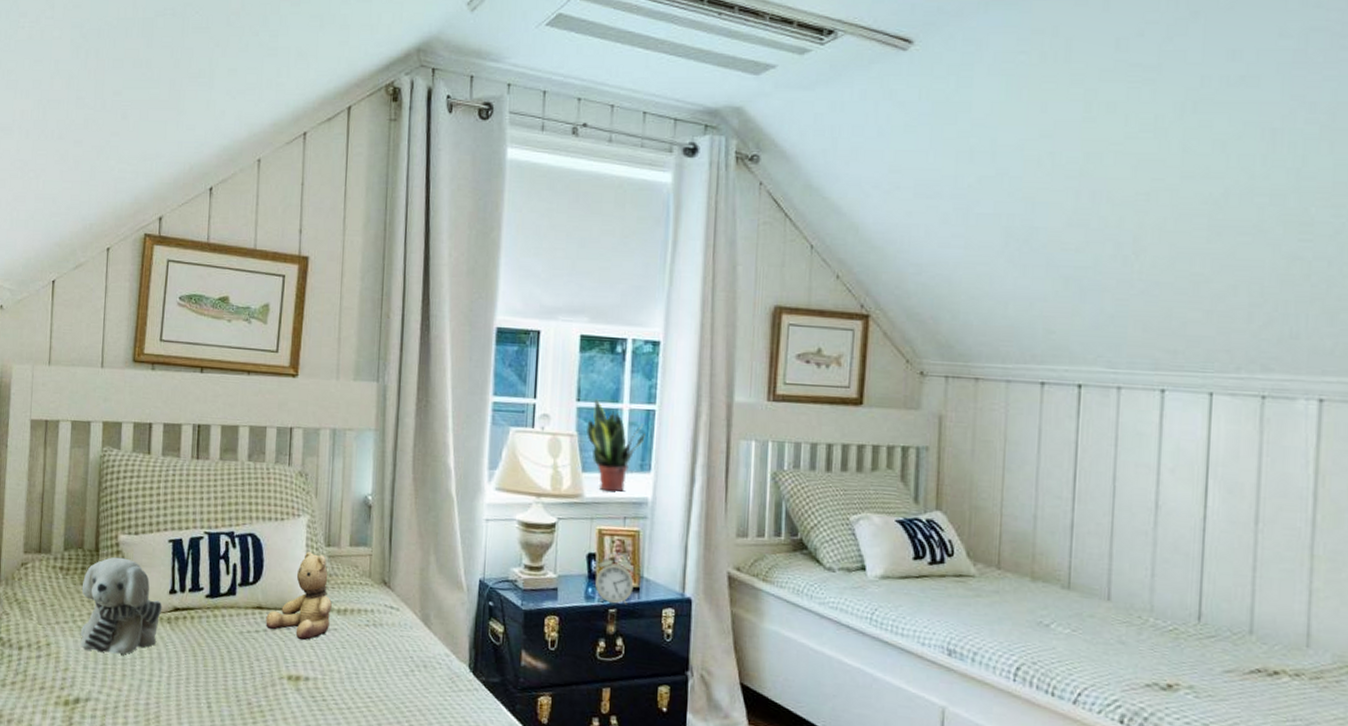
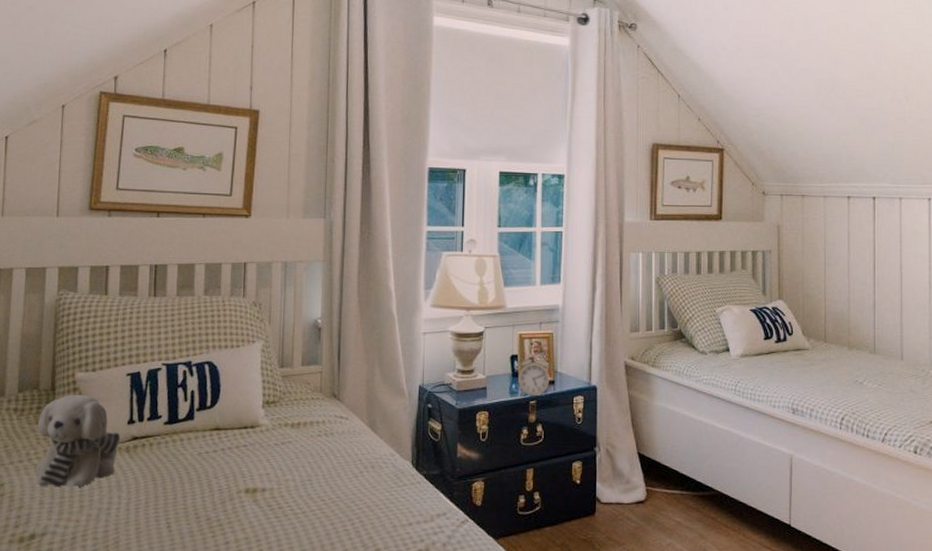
teddy bear: present [266,552,332,641] -> none [223,374,286,455]
potted plant: present [587,399,645,493] -> none [507,224,555,302]

